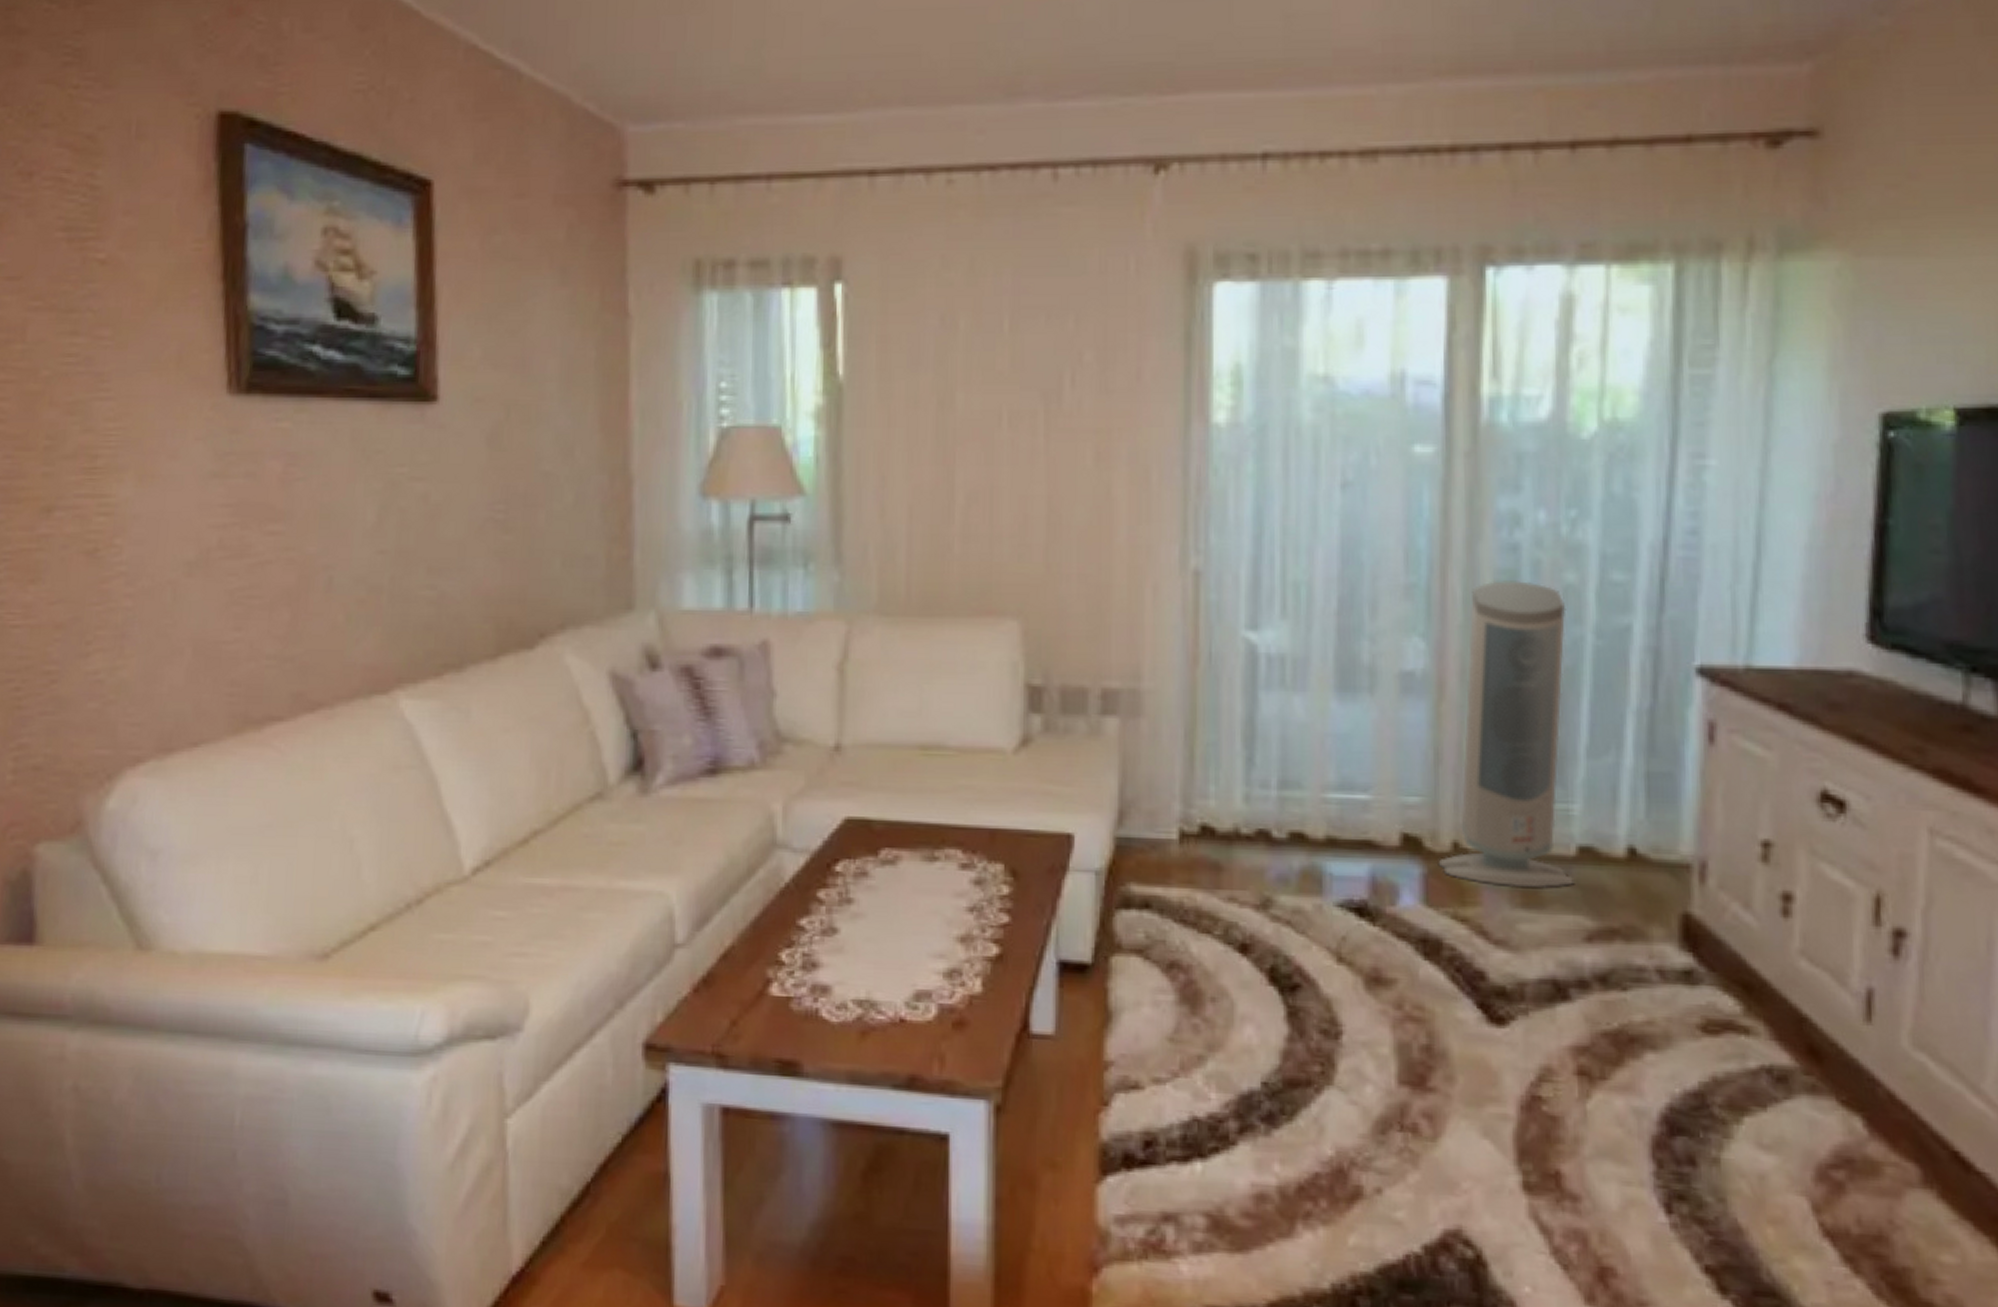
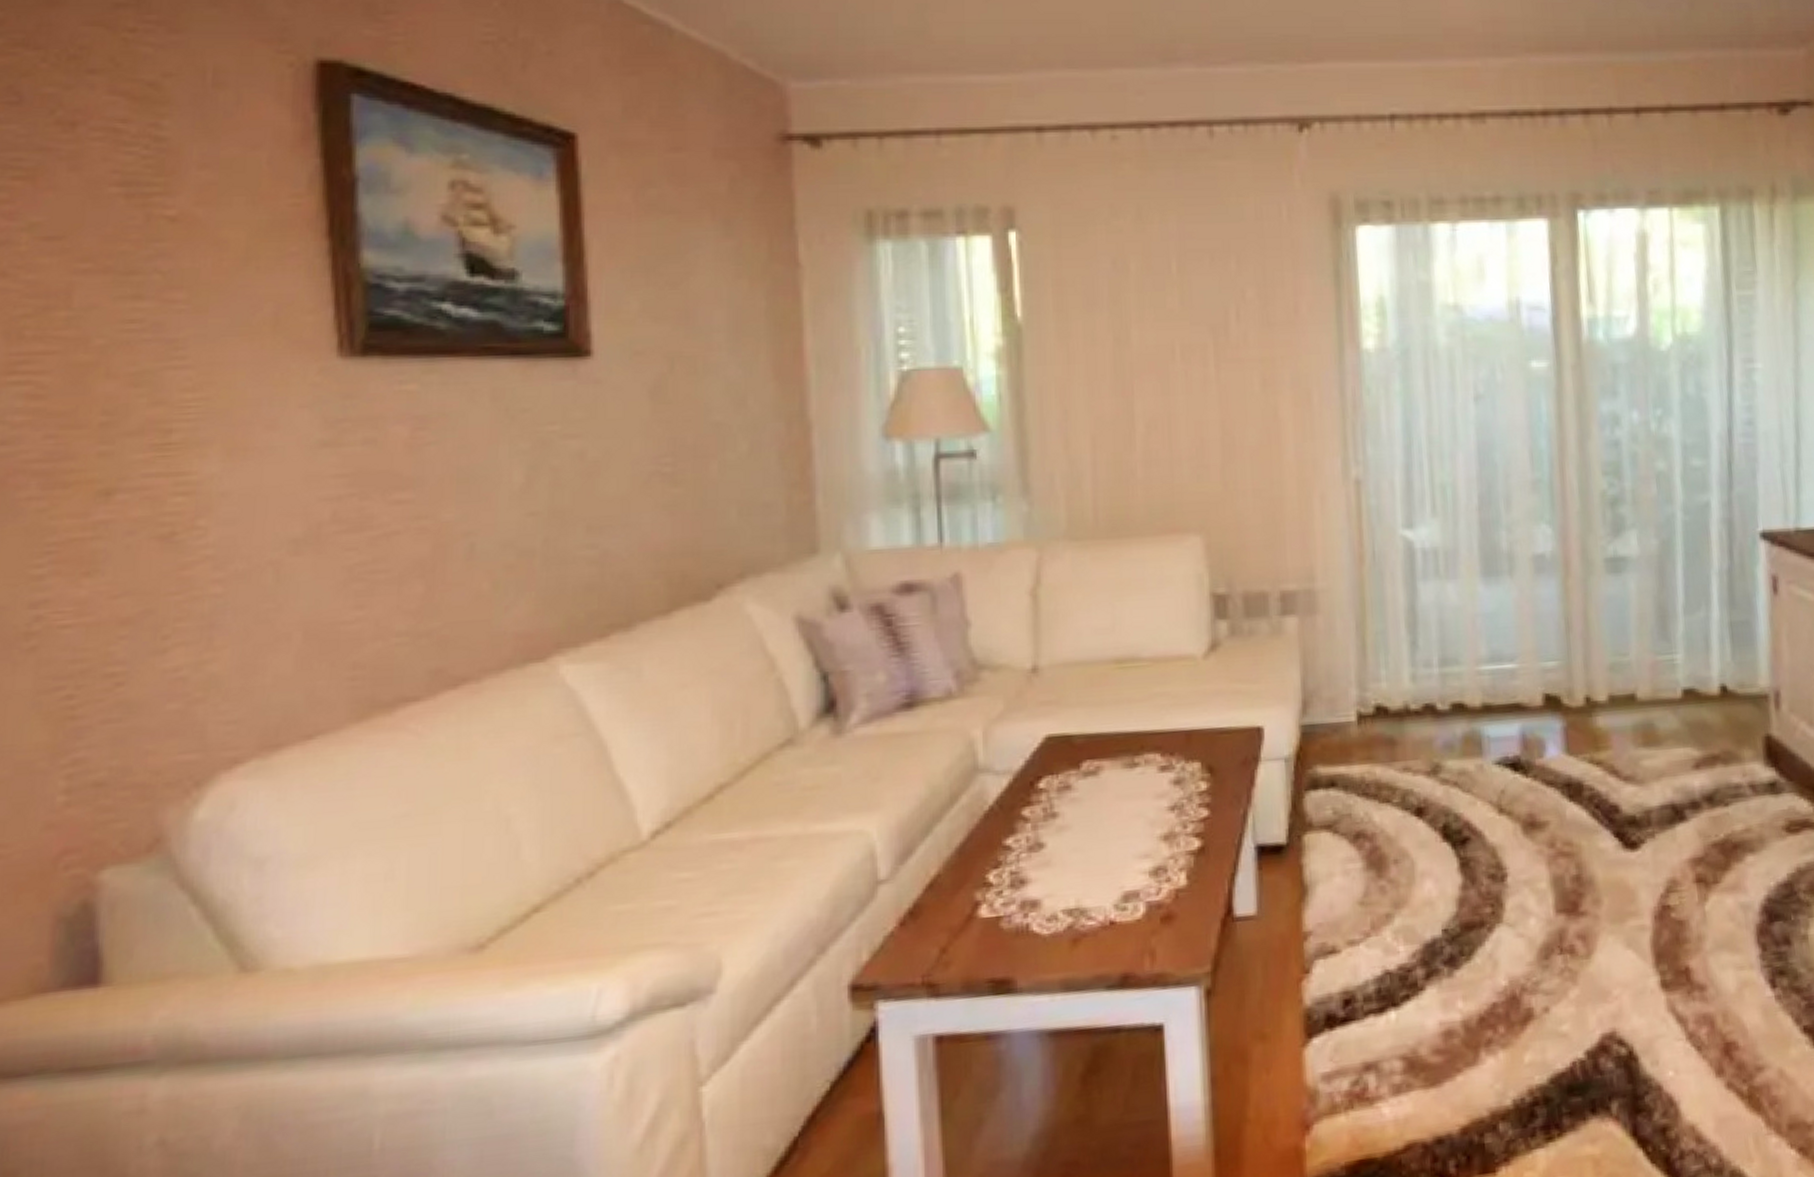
air purifier: present [1438,580,1575,888] -> none [1574,471,1683,731]

